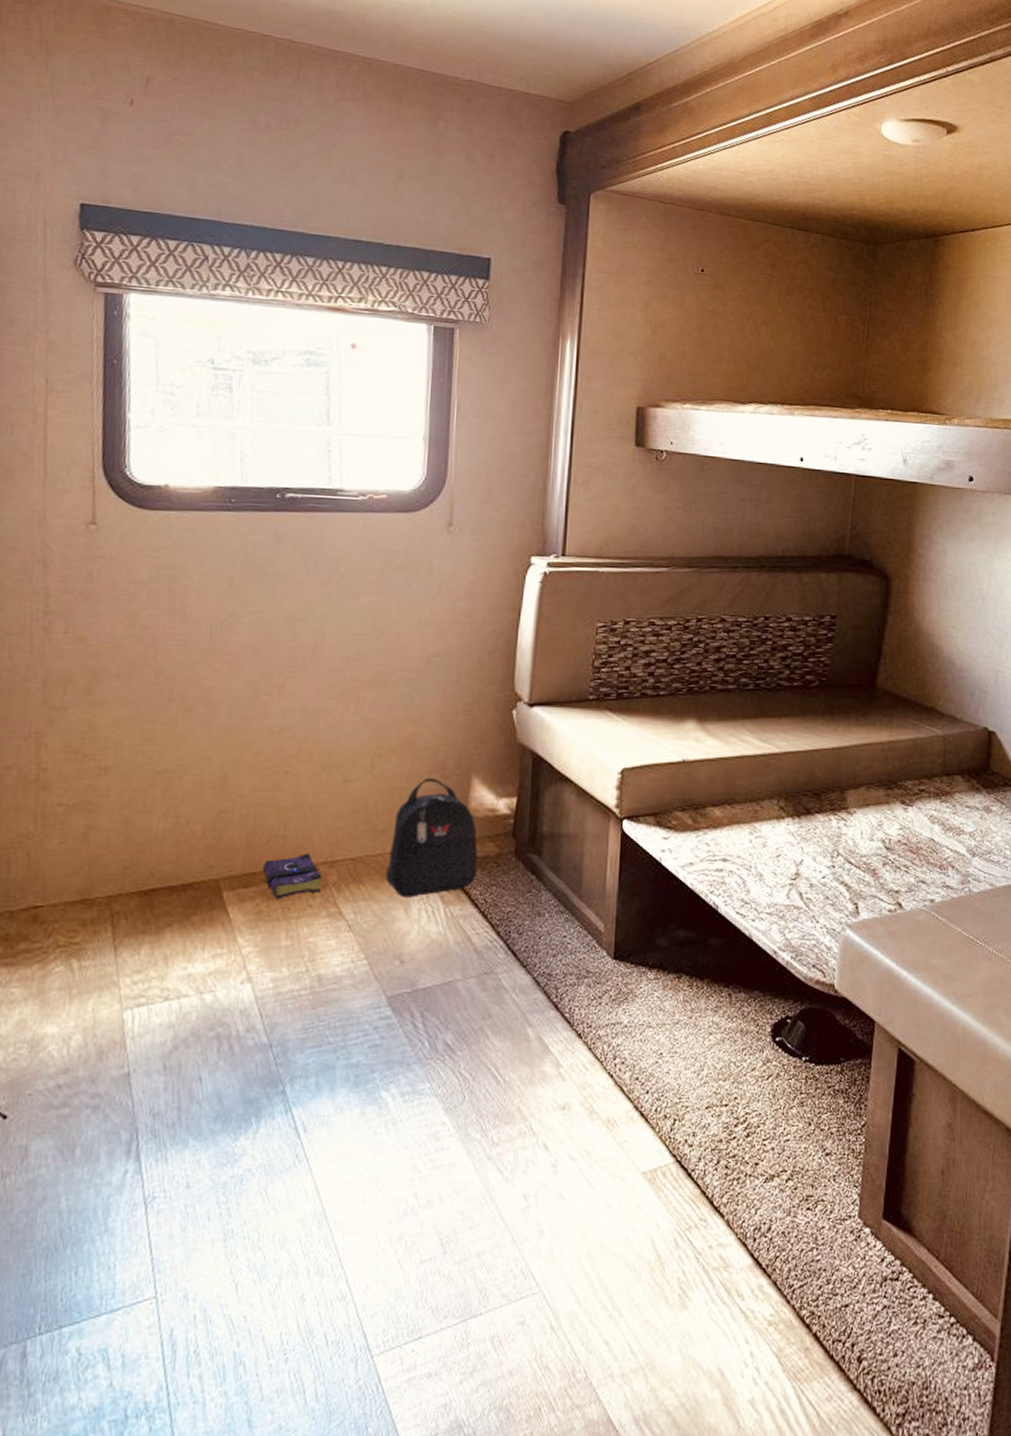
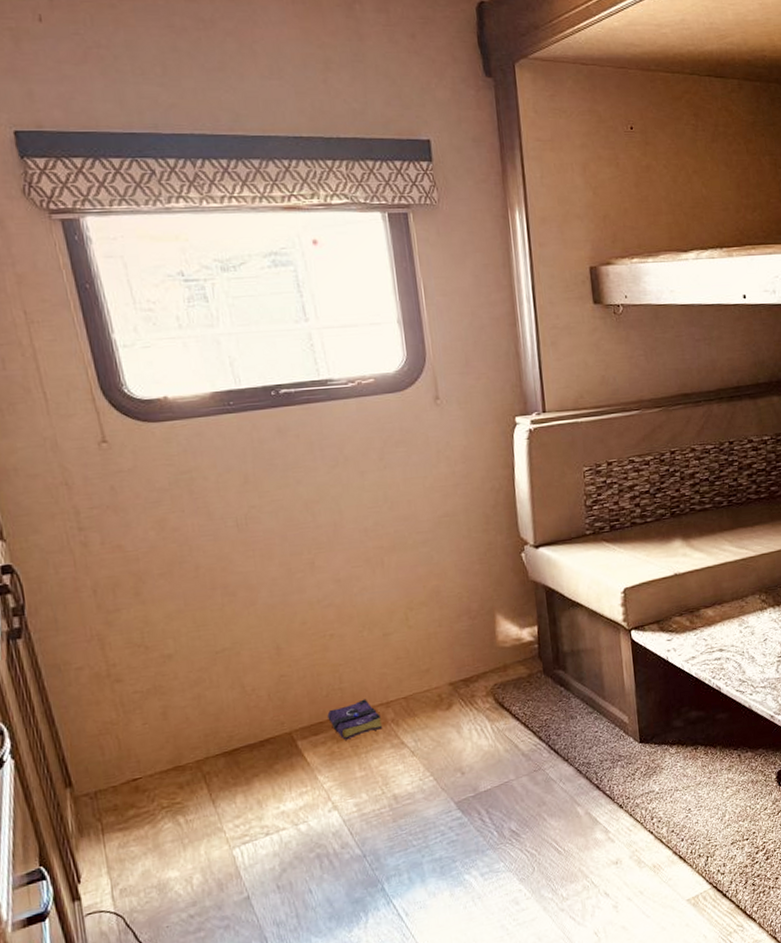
backpack: present [385,777,478,898] -> none [435,620,514,722]

